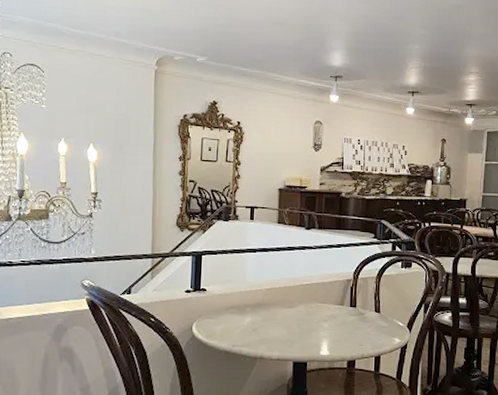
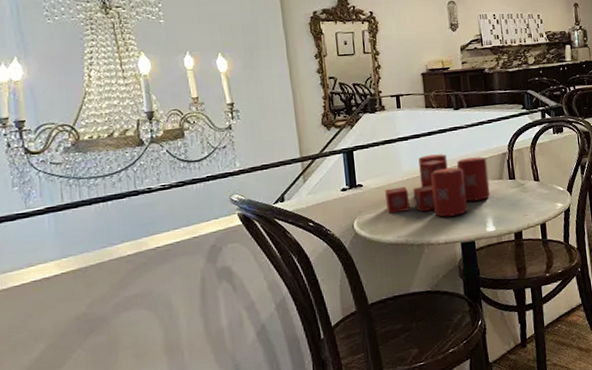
candle: none [226,270,331,334] -> present [385,154,491,217]

